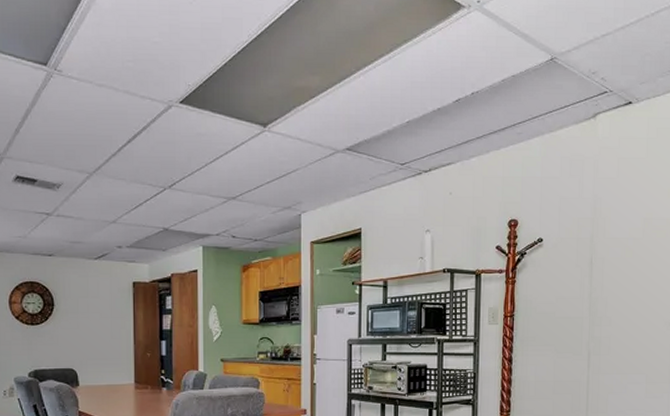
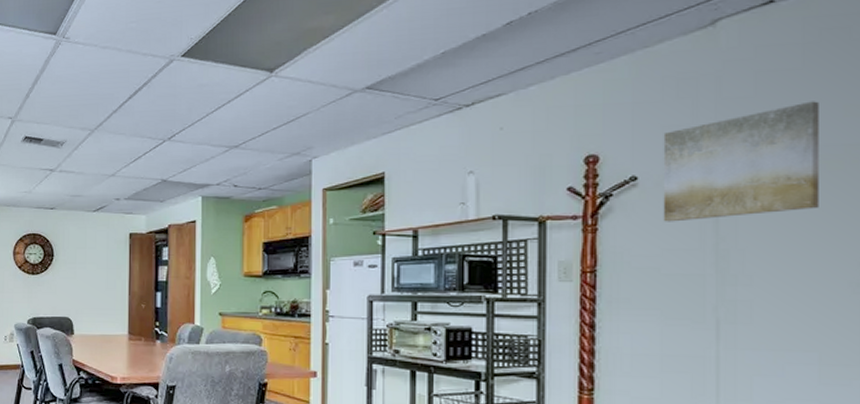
wall art: none [558,184,654,276] -> present [663,101,819,222]

